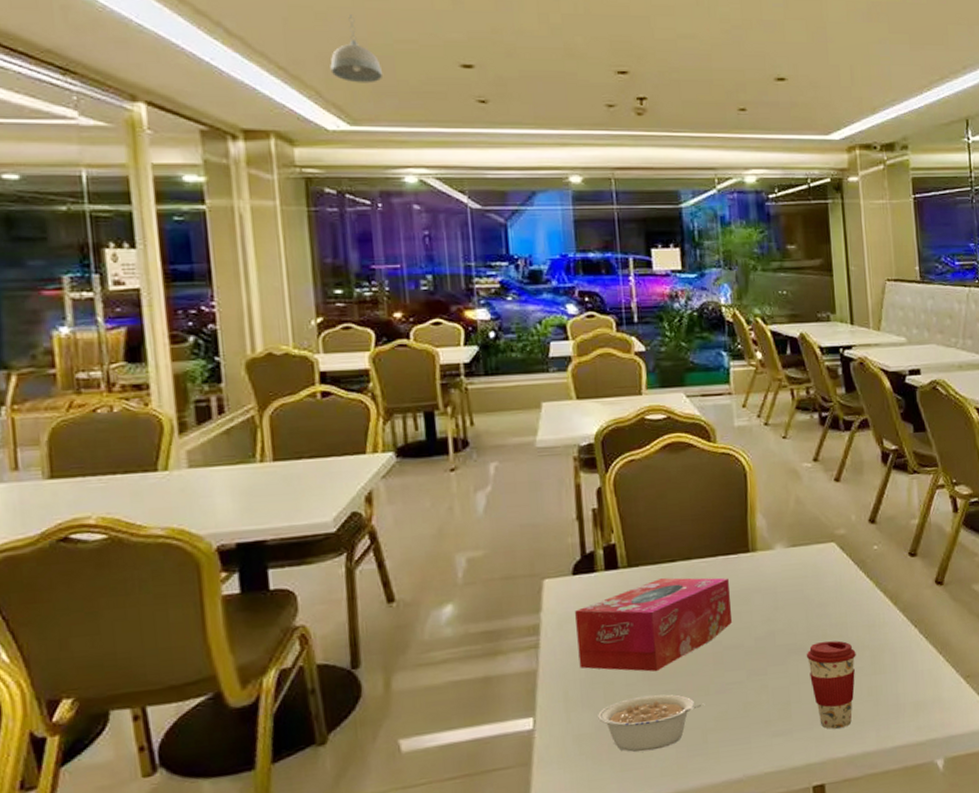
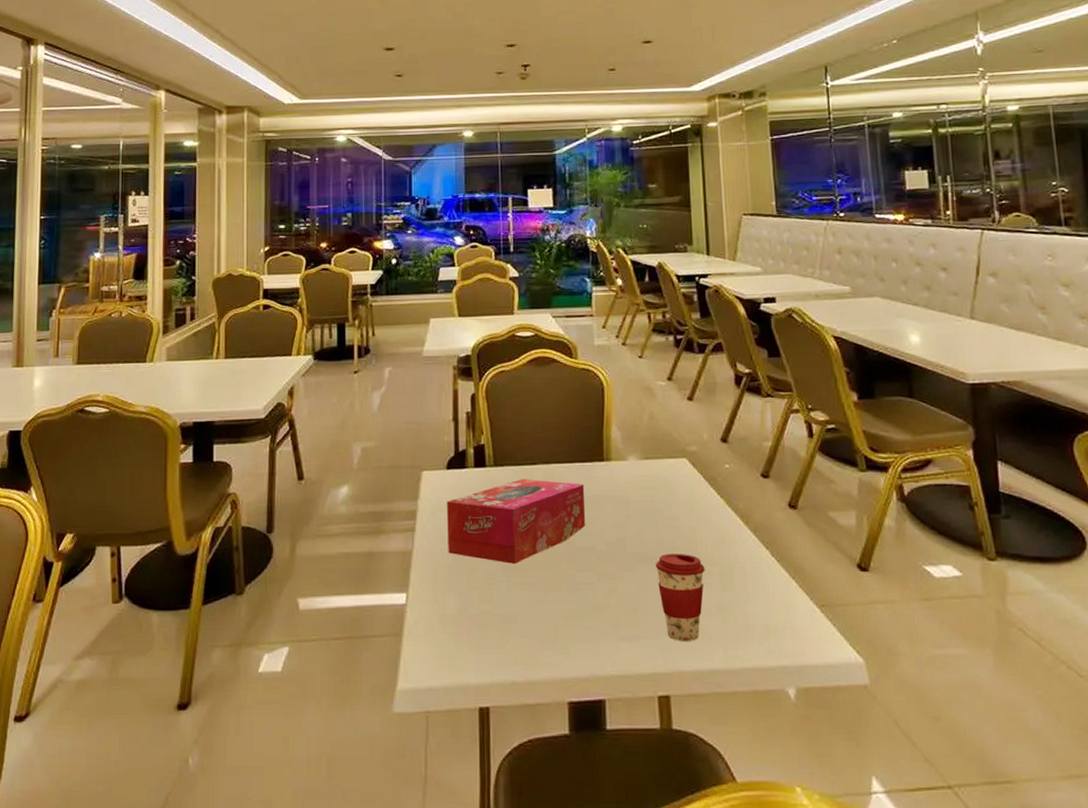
pendant light: present [330,14,382,83] -> none [290,17,326,67]
legume: present [598,694,705,752] -> none [461,587,557,638]

